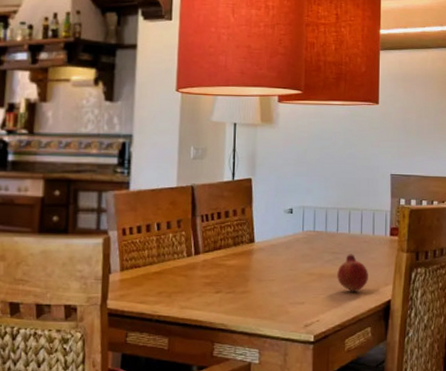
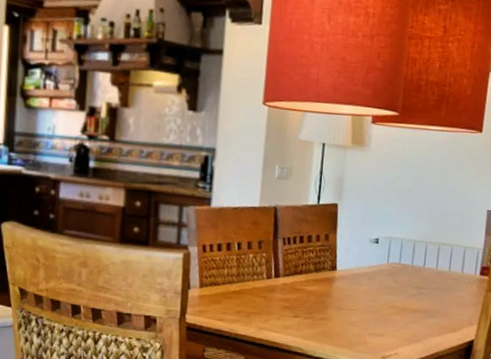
fruit: present [337,254,368,292] -> none [419,290,453,329]

